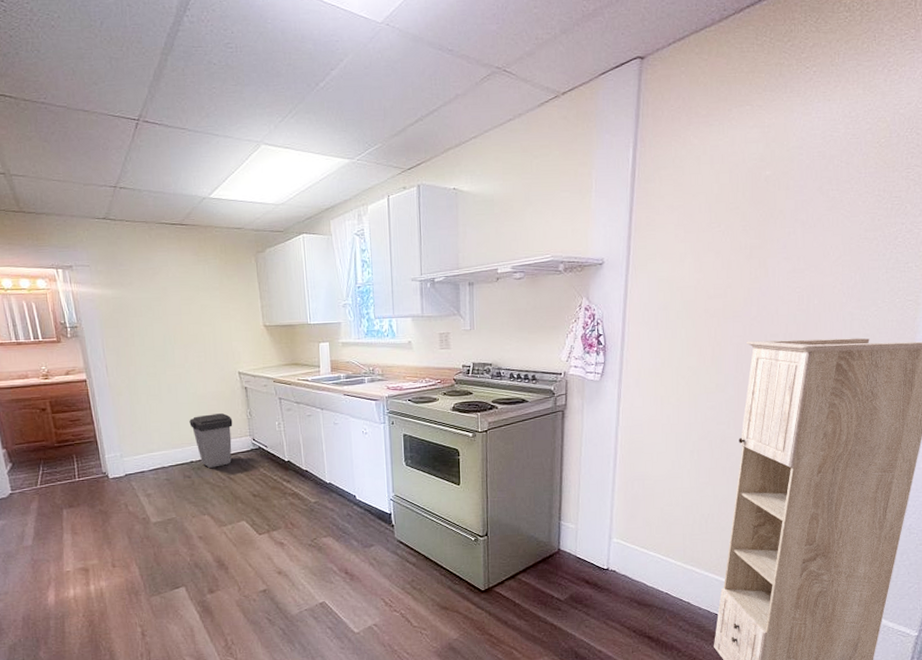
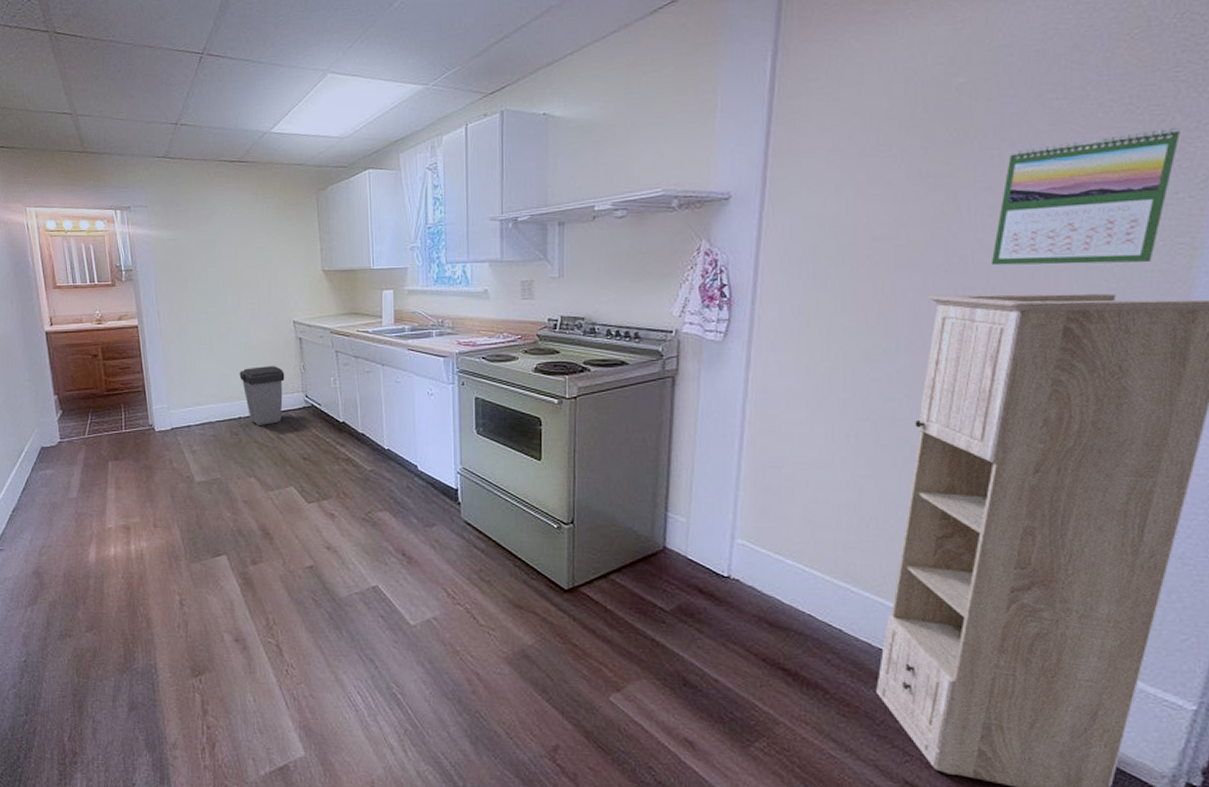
calendar: none [789,215,911,318] -> present [990,128,1182,266]

